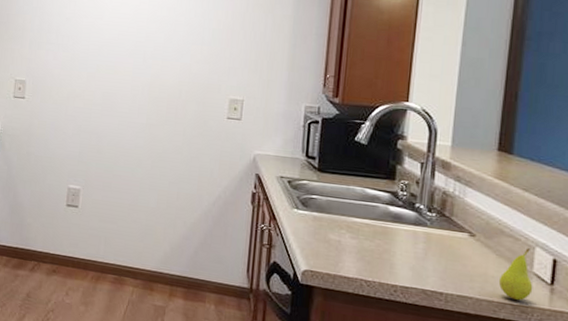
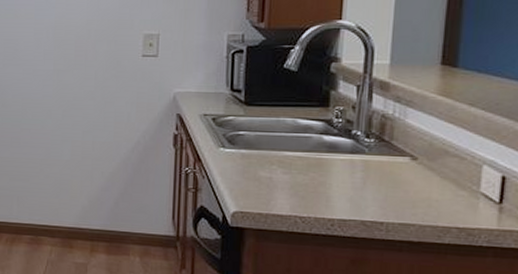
fruit: present [498,248,533,301] -> none [443,167,480,224]

